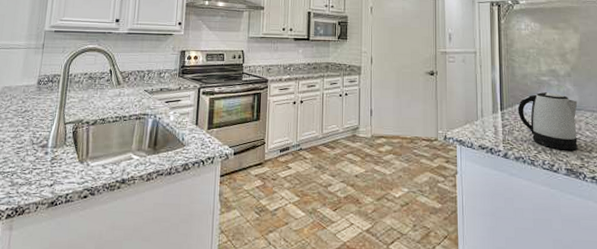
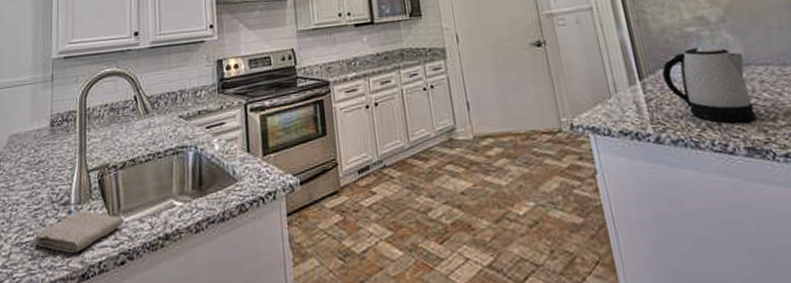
washcloth: none [14,153,89,185] -> present [34,210,122,254]

